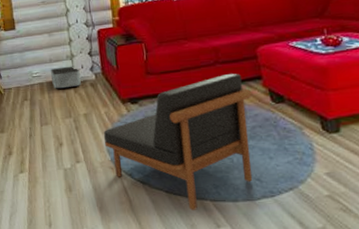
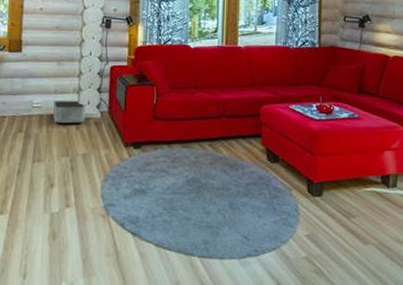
armless chair: present [104,73,253,210] -> none [99,129,251,266]

